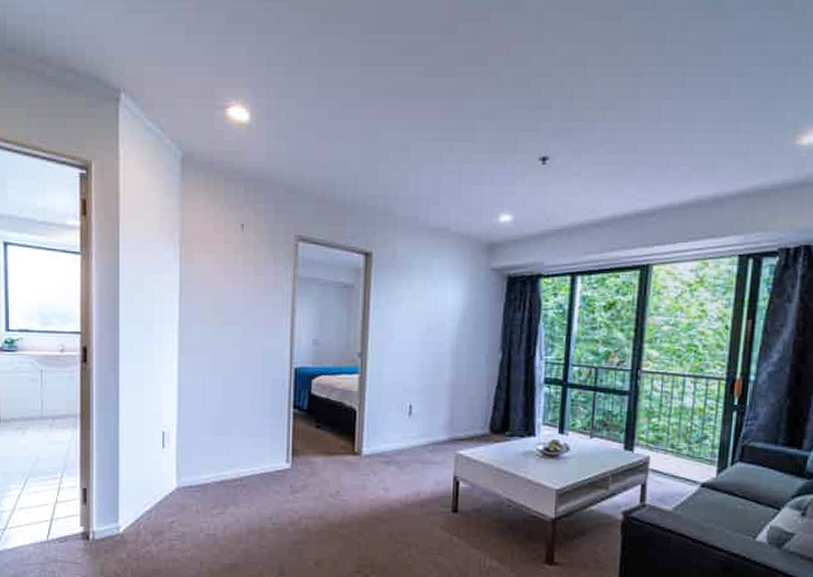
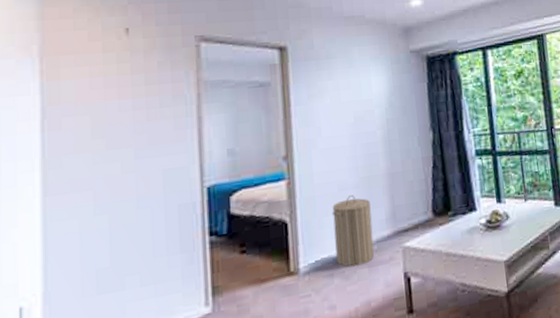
laundry hamper: none [395,398,431,461] -> present [331,195,375,267]

